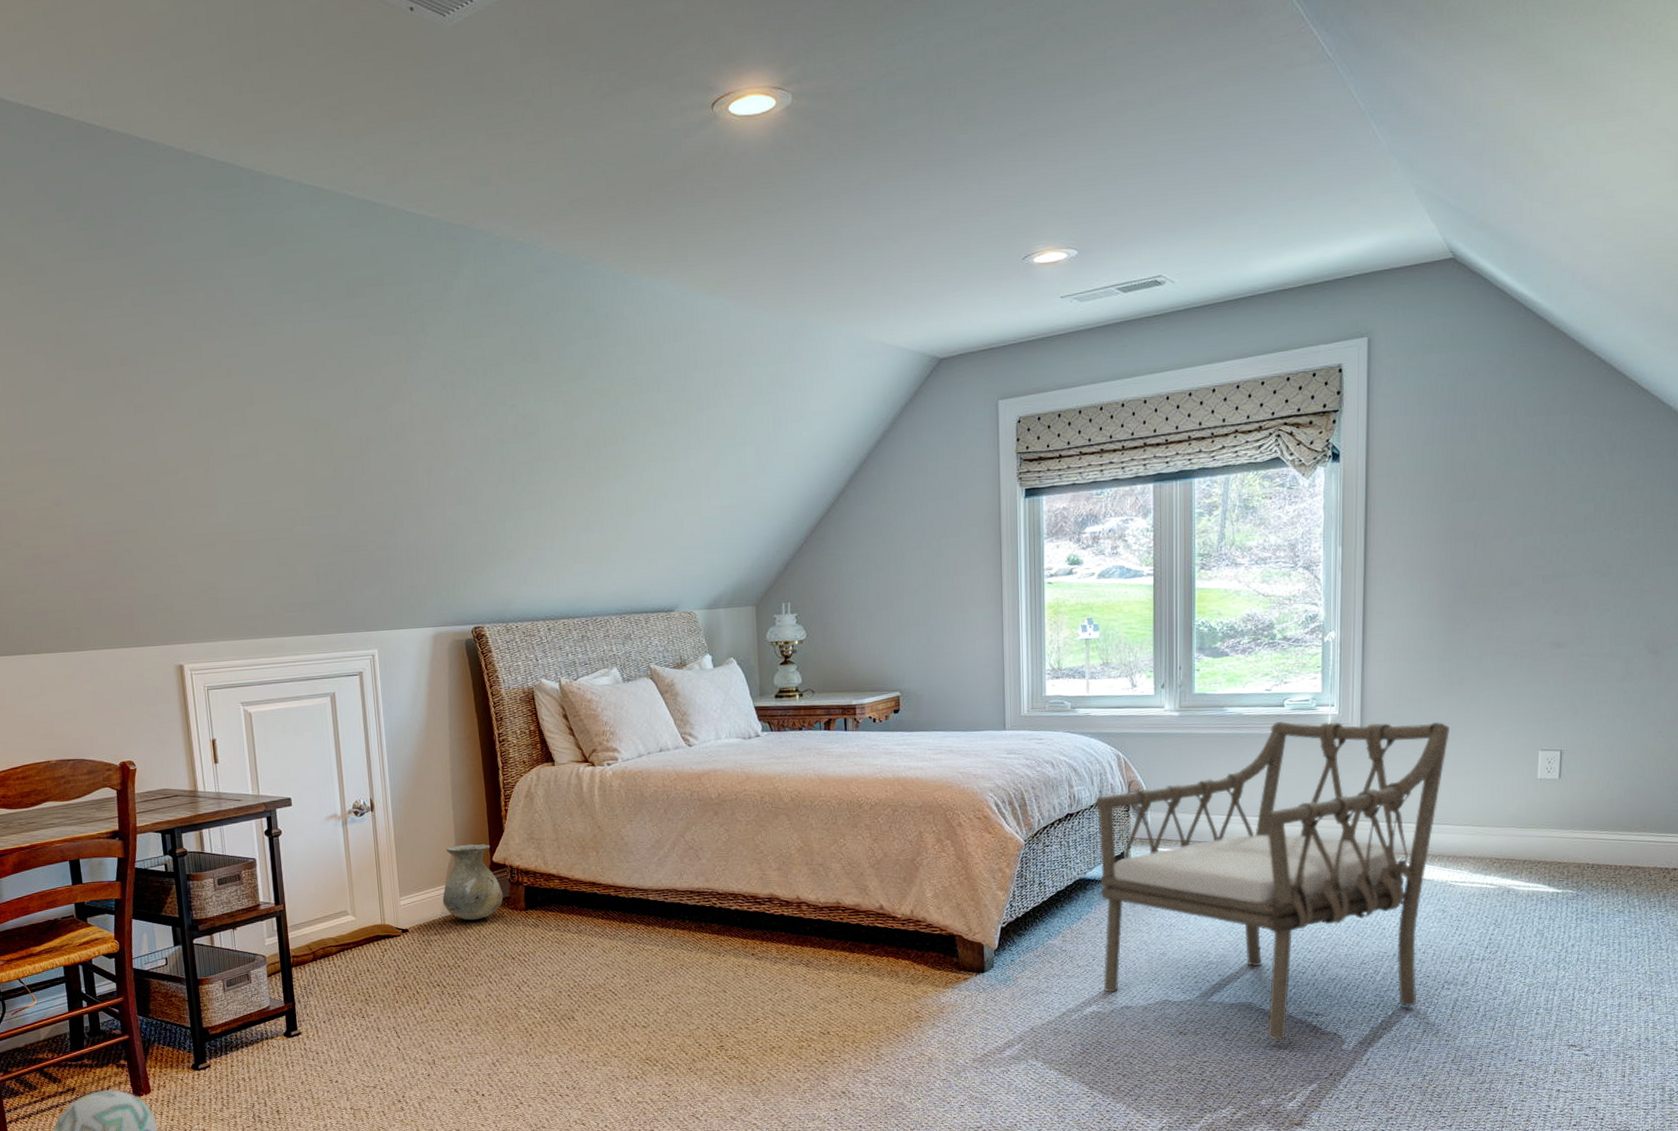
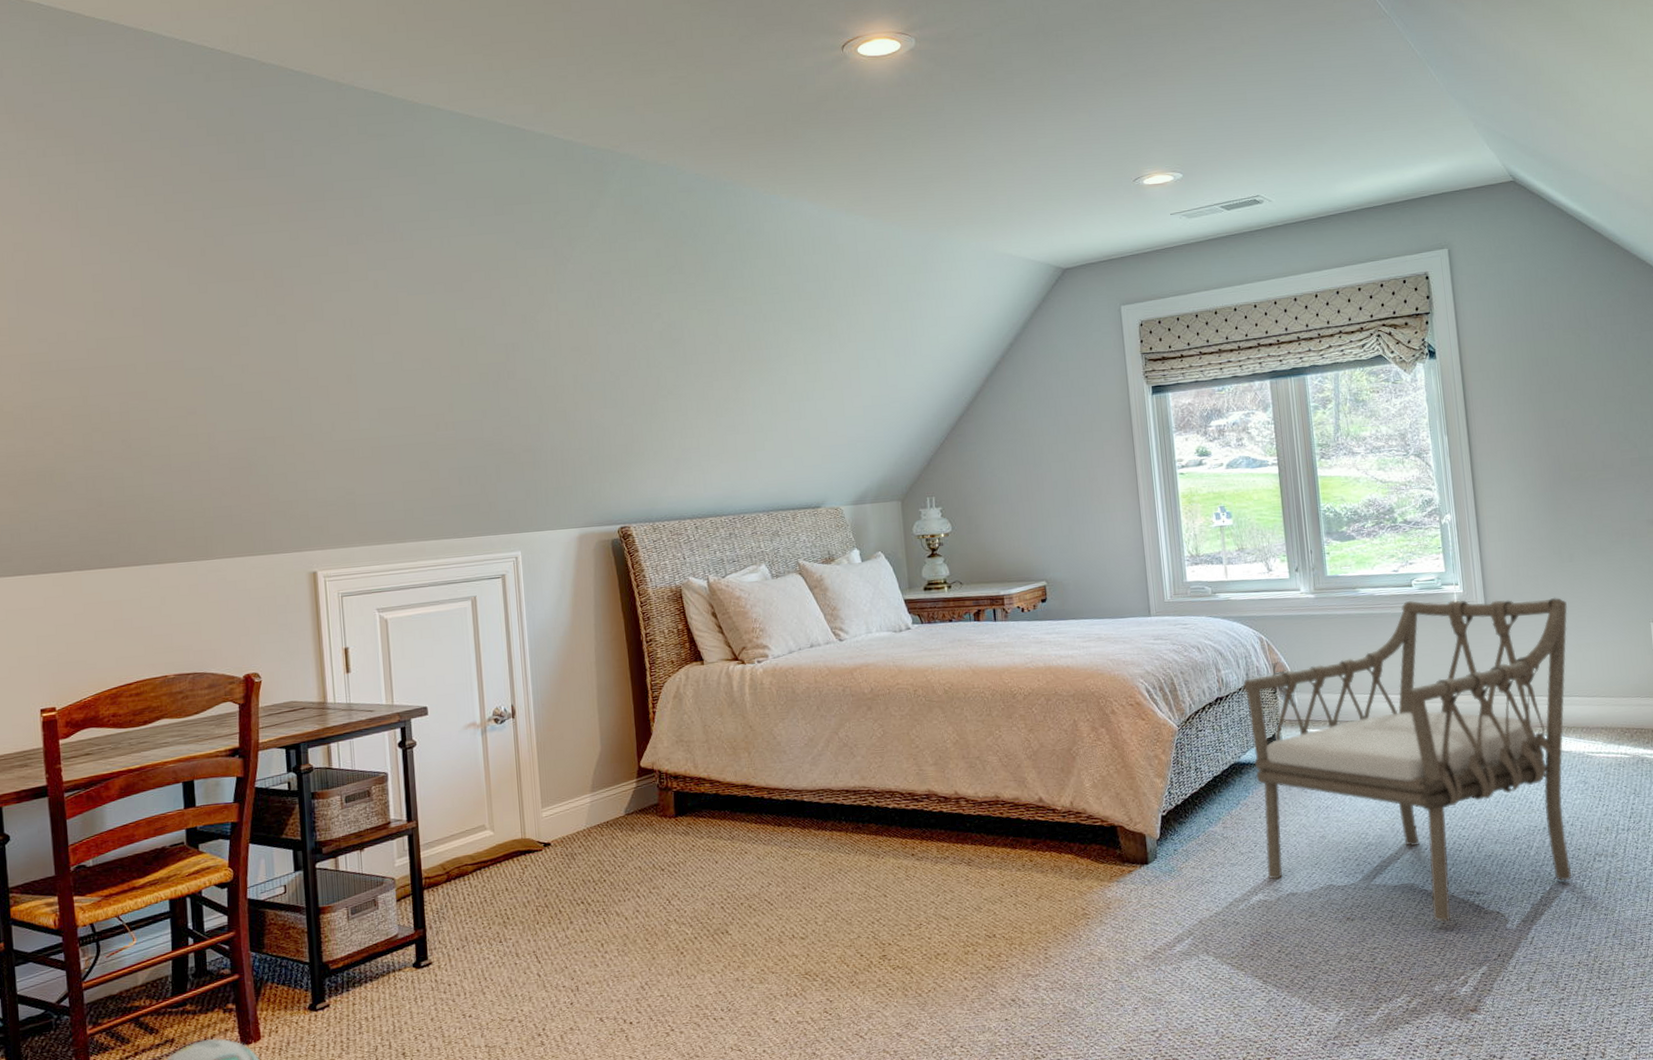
vase: present [442,844,504,921] -> none [587,748,652,831]

